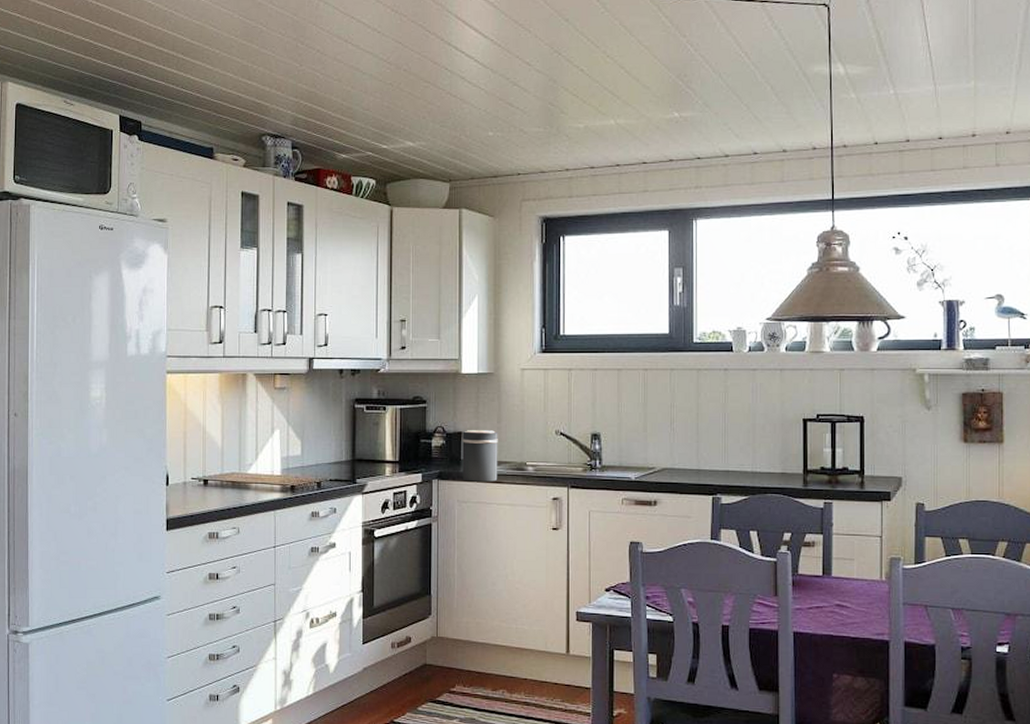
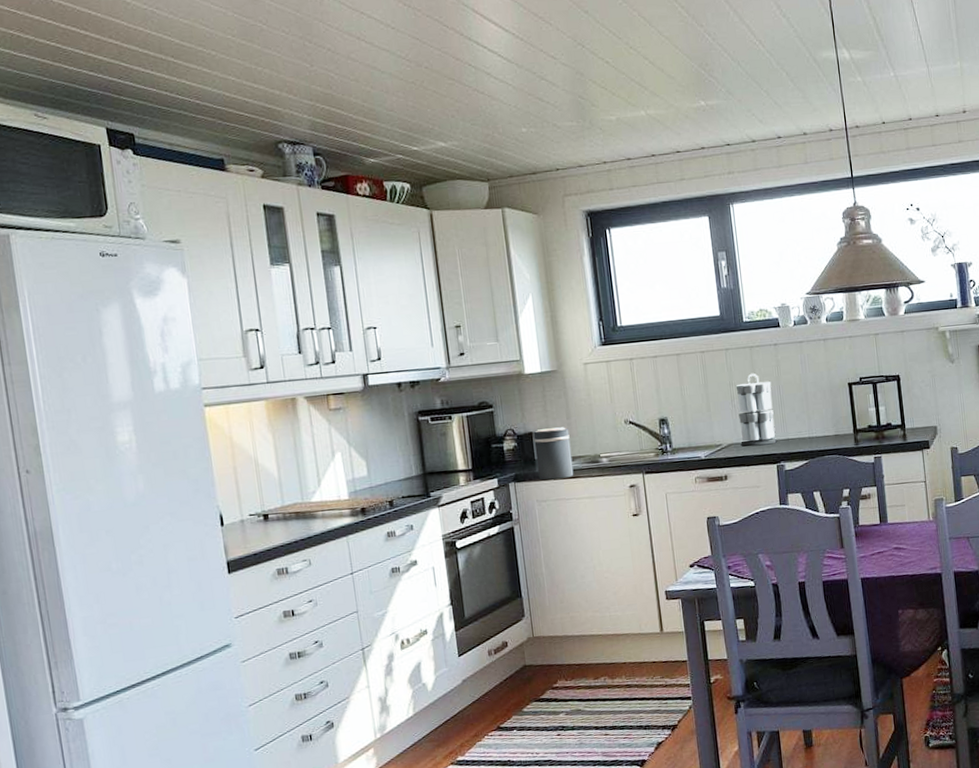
spice rack: none [675,398,715,474] -> present [735,374,777,447]

